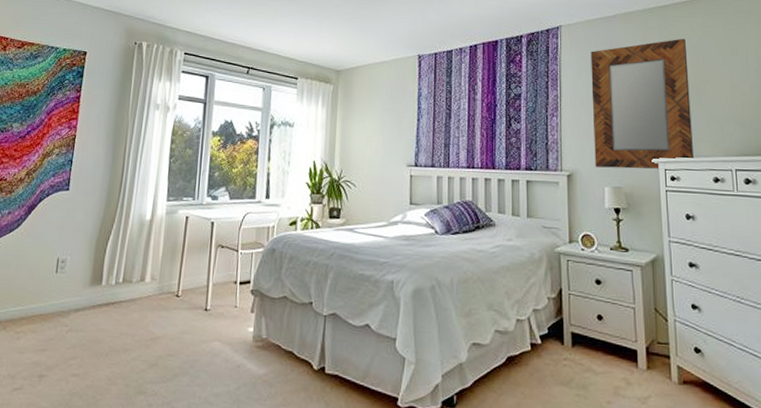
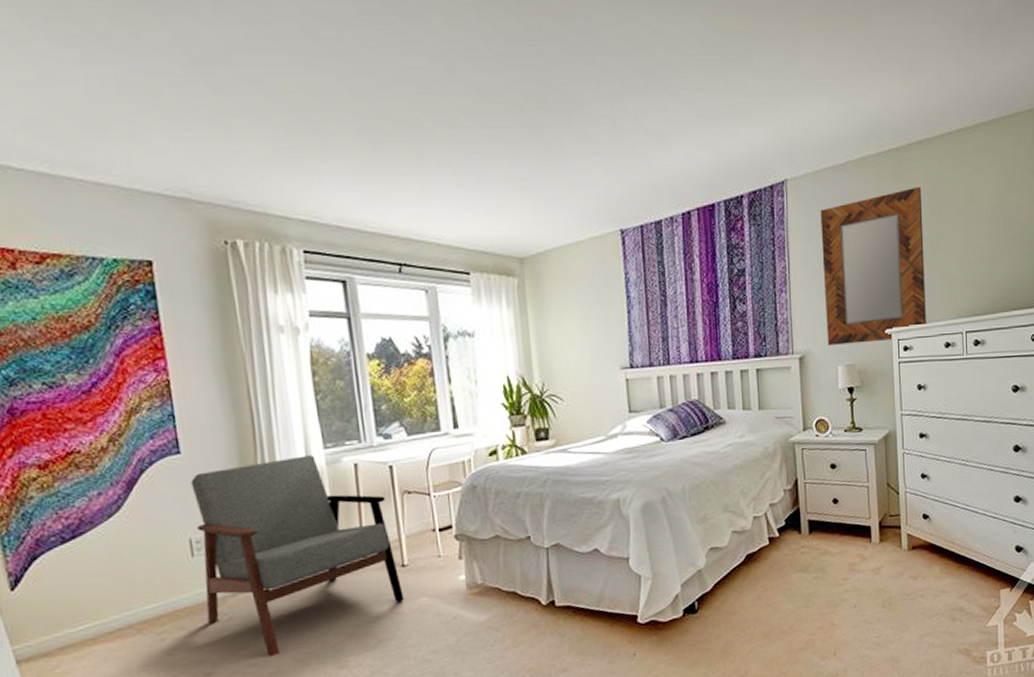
armchair: none [53,204,204,371] -> present [191,455,404,657]

